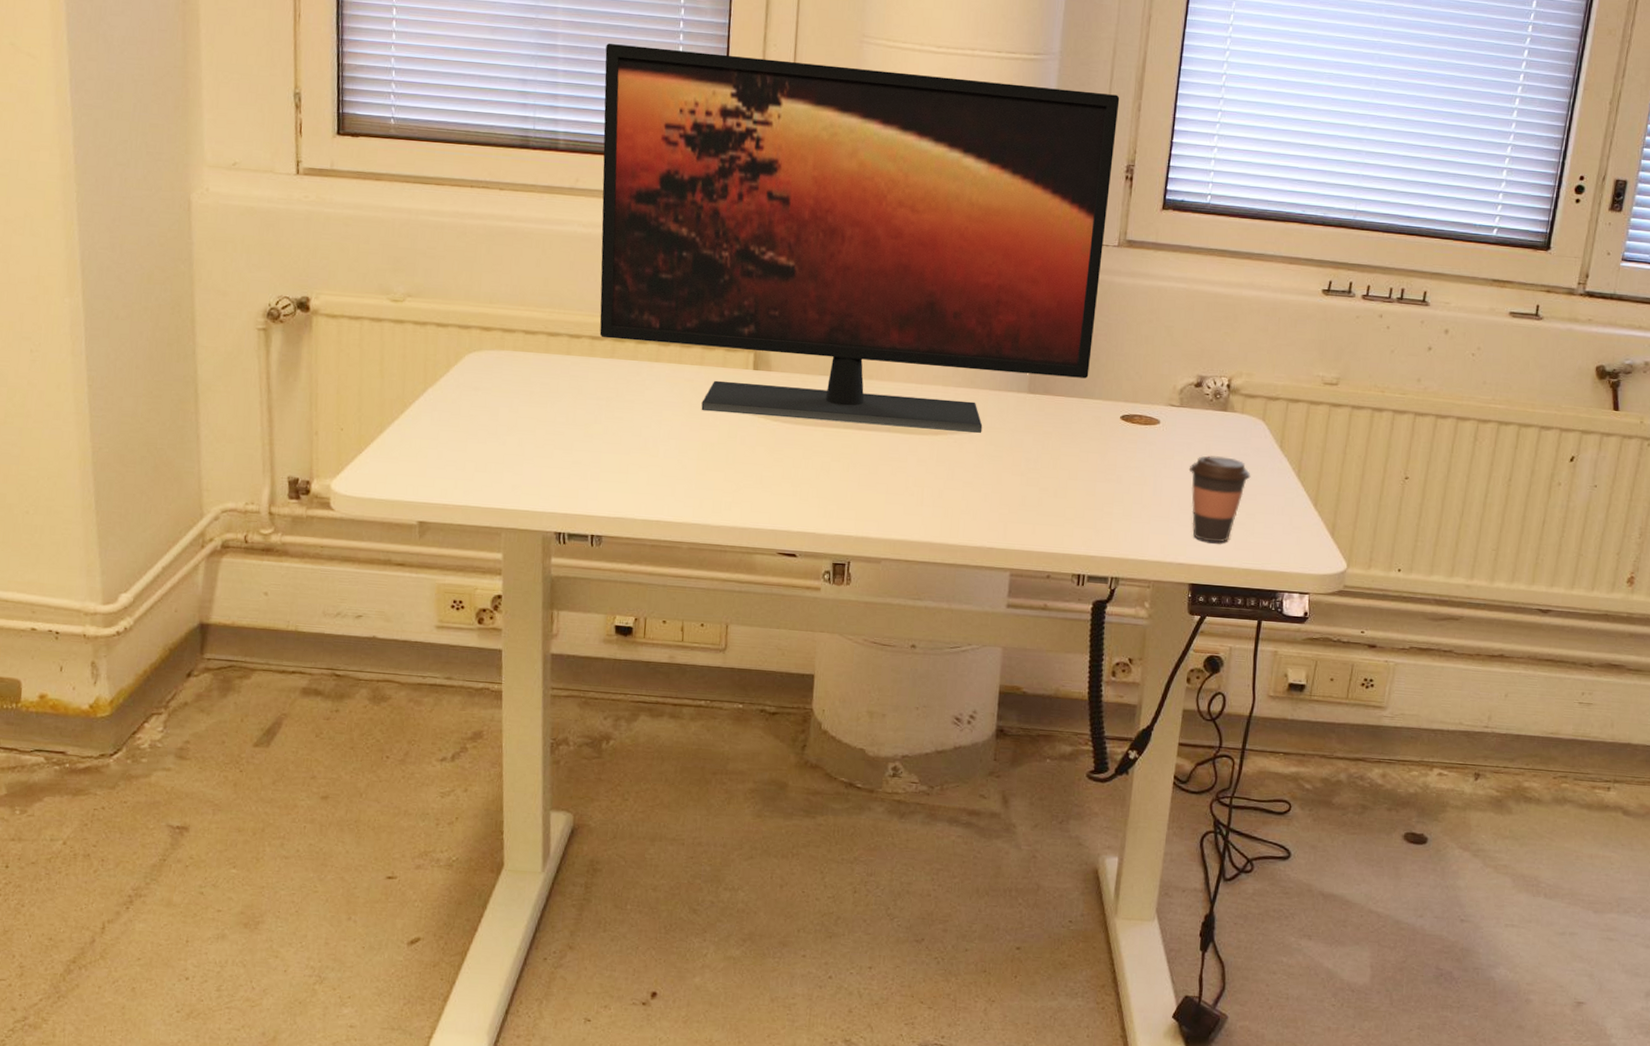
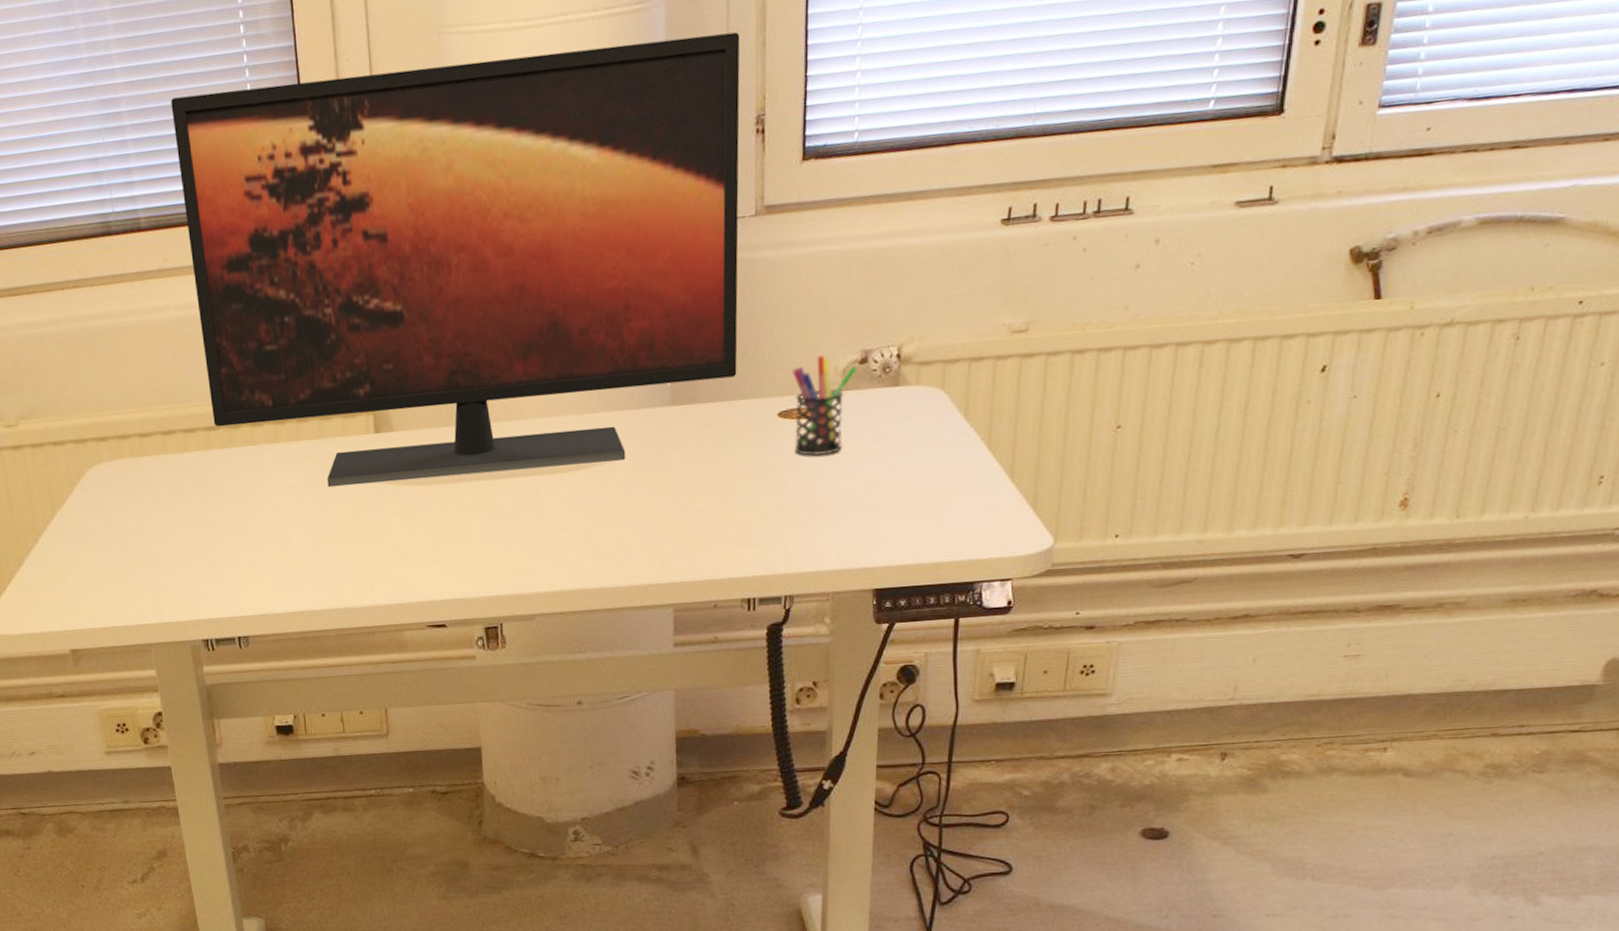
pen holder: none [1132,374,1193,460] -> present [792,355,858,456]
coffee cup: present [1189,455,1251,543] -> none [861,439,933,540]

